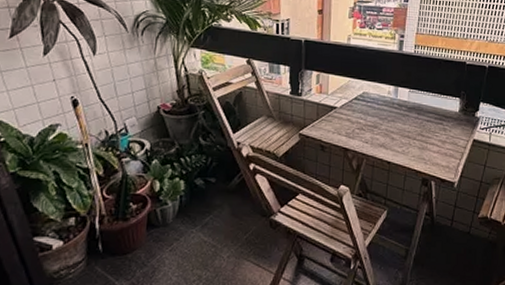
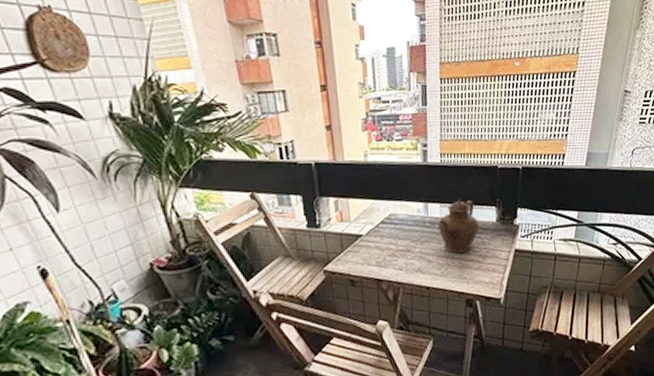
teapot: none [405,87,444,136] -> present [438,198,480,254]

